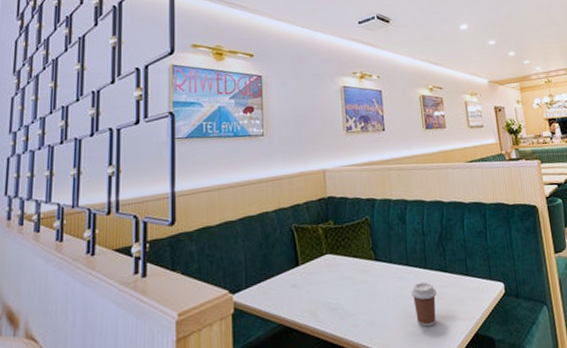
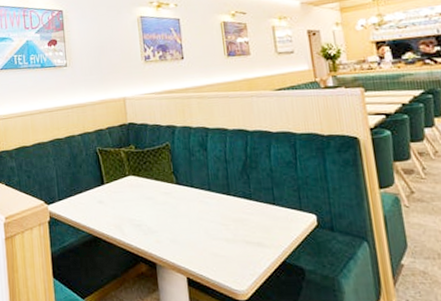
coffee cup: present [411,282,437,327] -> none [214,208,241,250]

